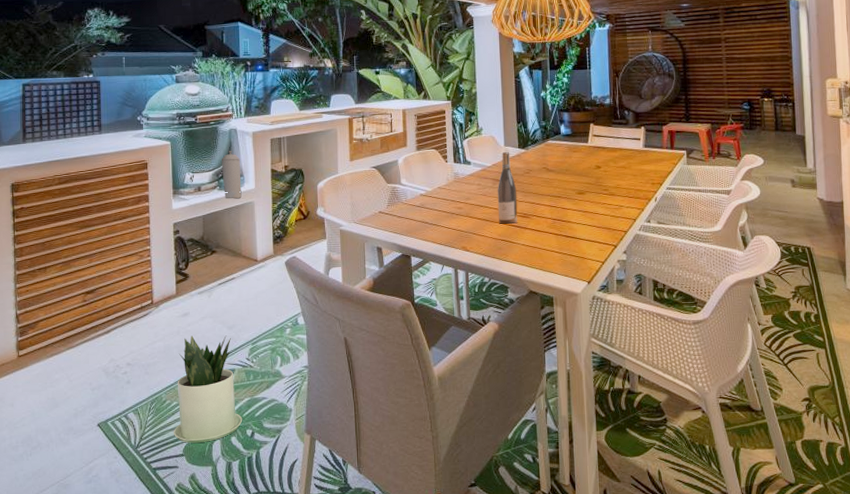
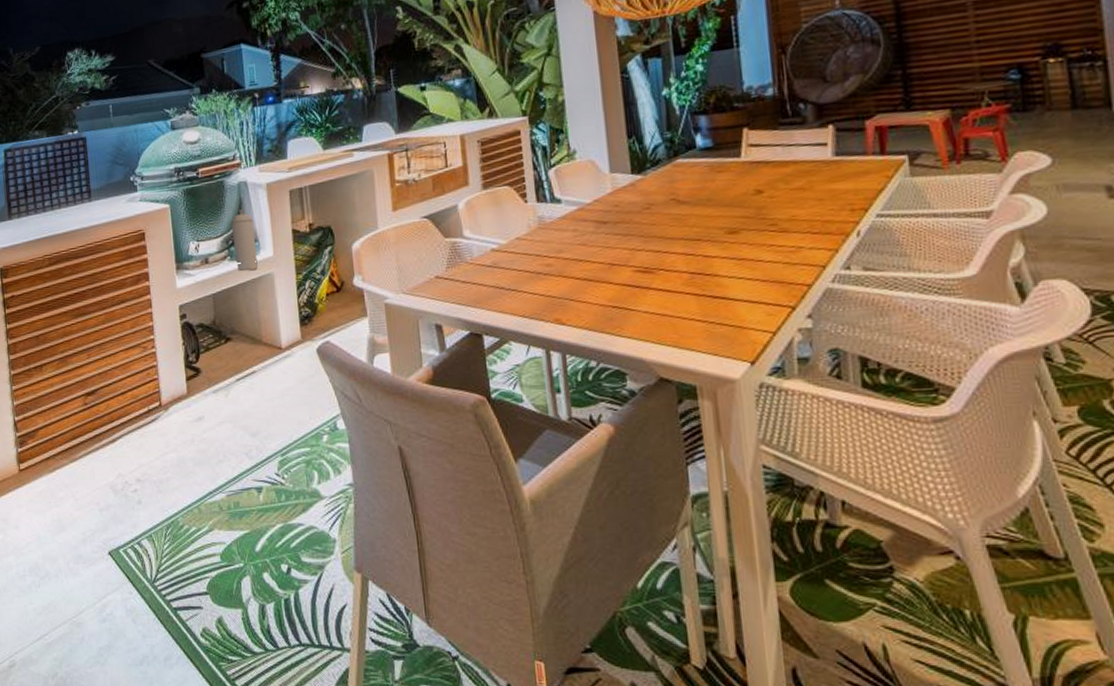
planter: present [174,335,243,443] -> none [194,444,276,578]
wine bottle: present [497,152,518,224] -> none [602,181,637,284]

